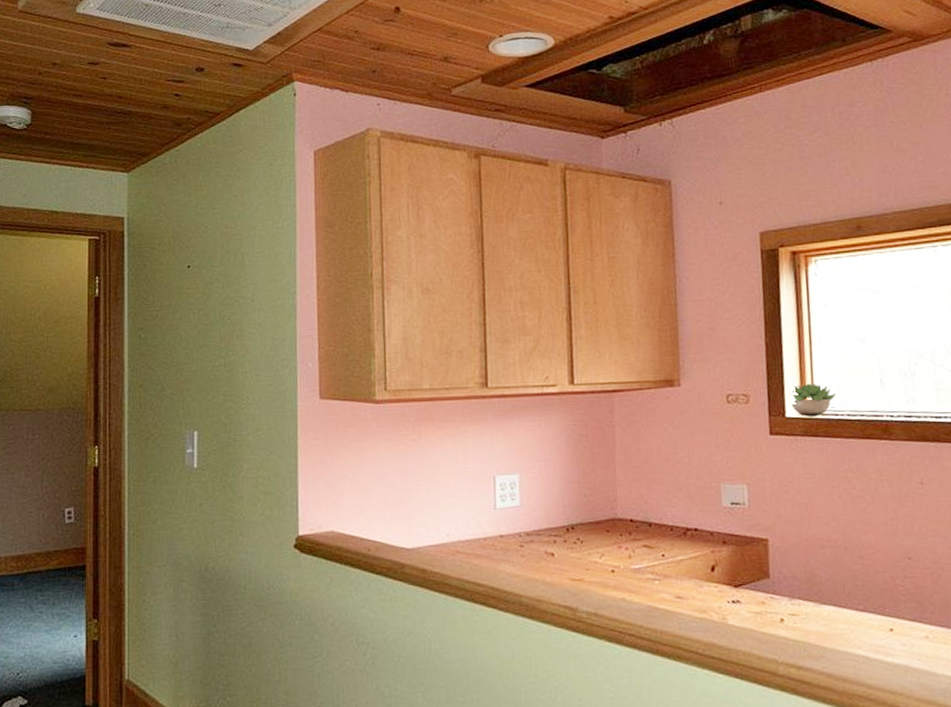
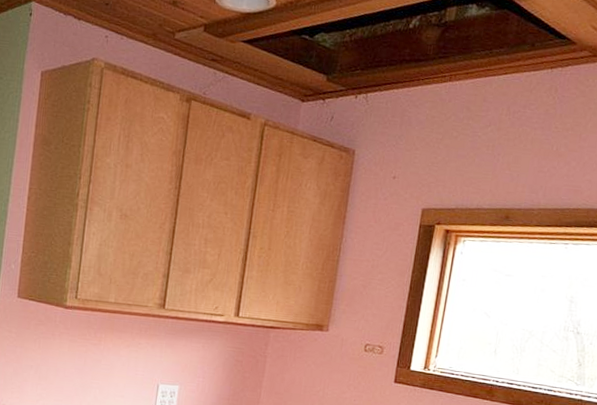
succulent plant: present [790,383,837,417] -> none [417,344,457,373]

